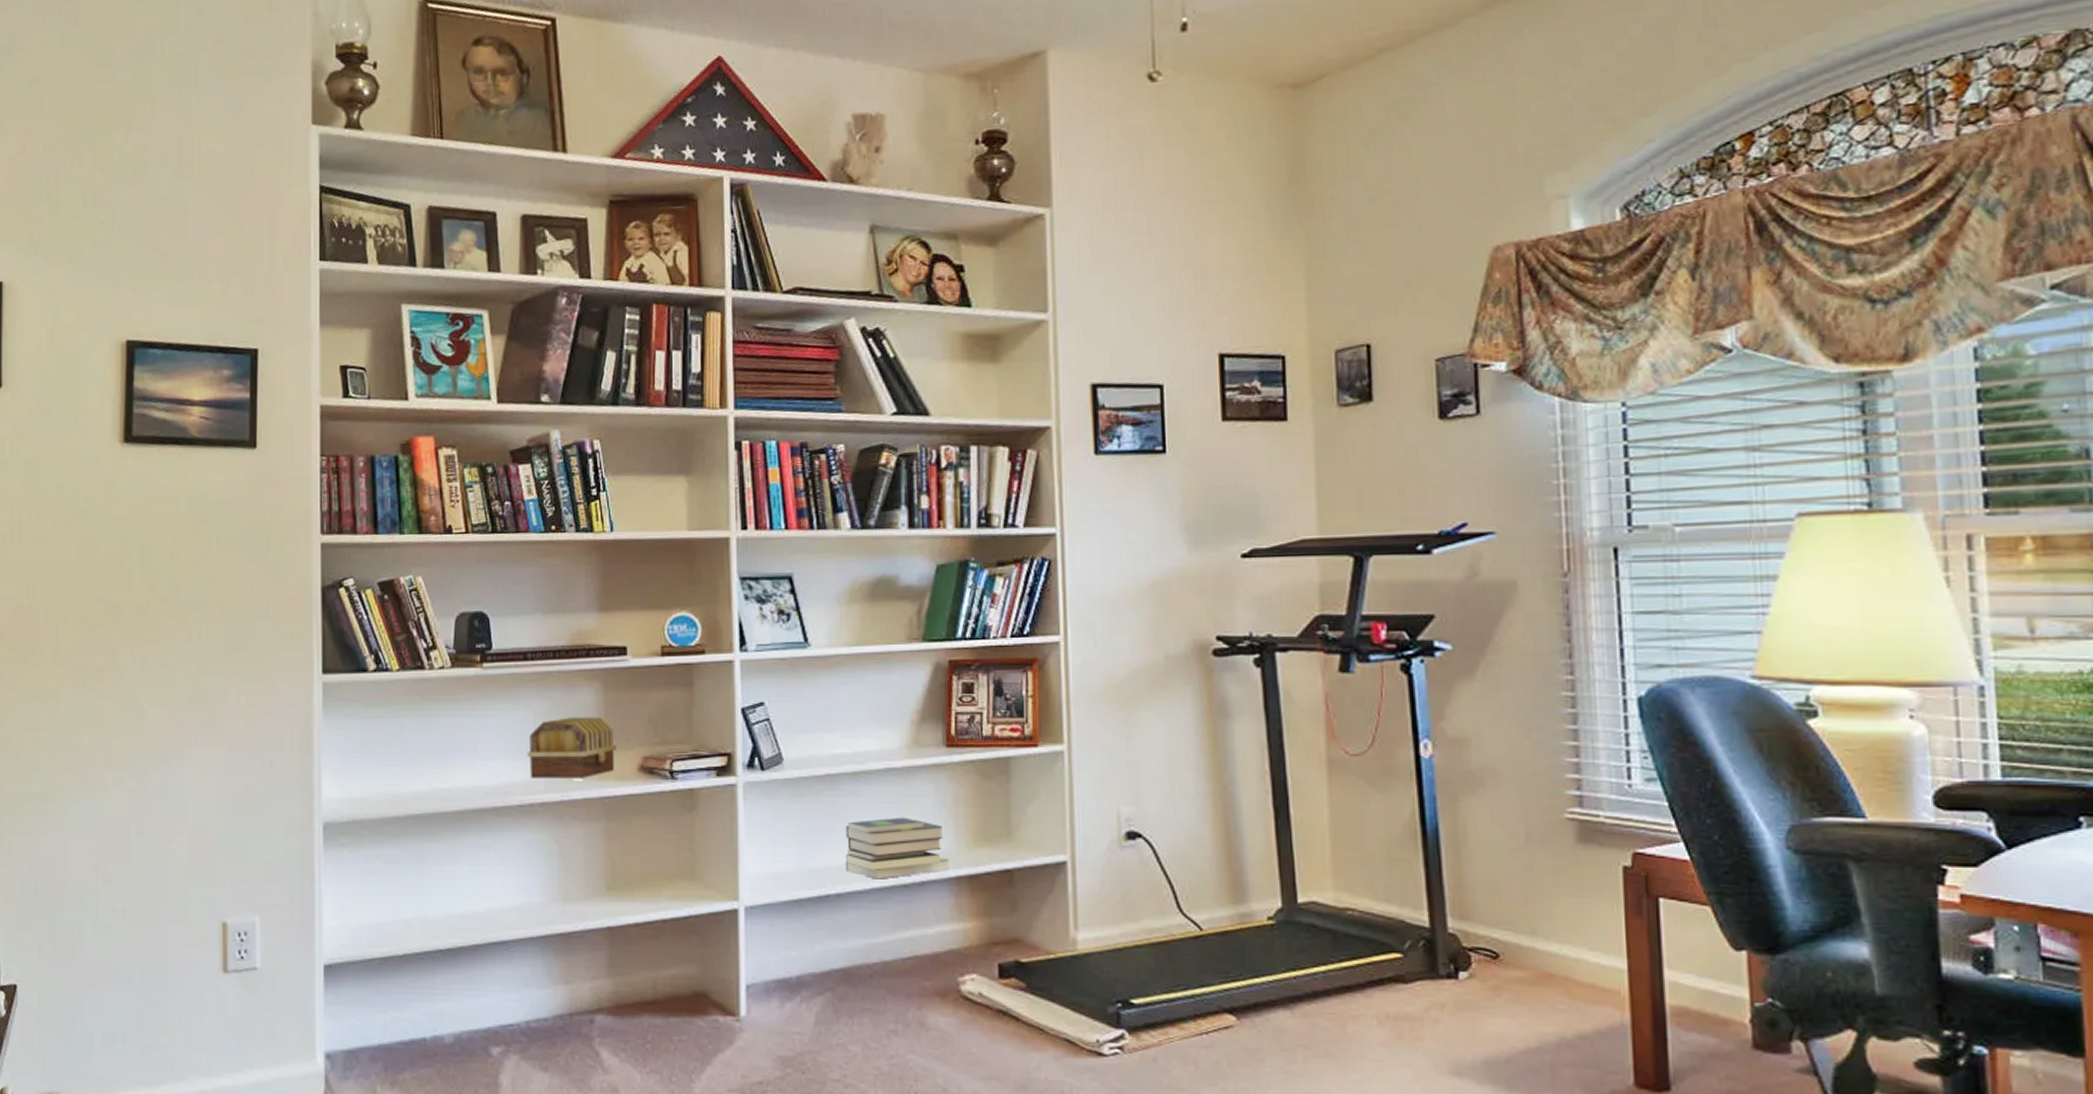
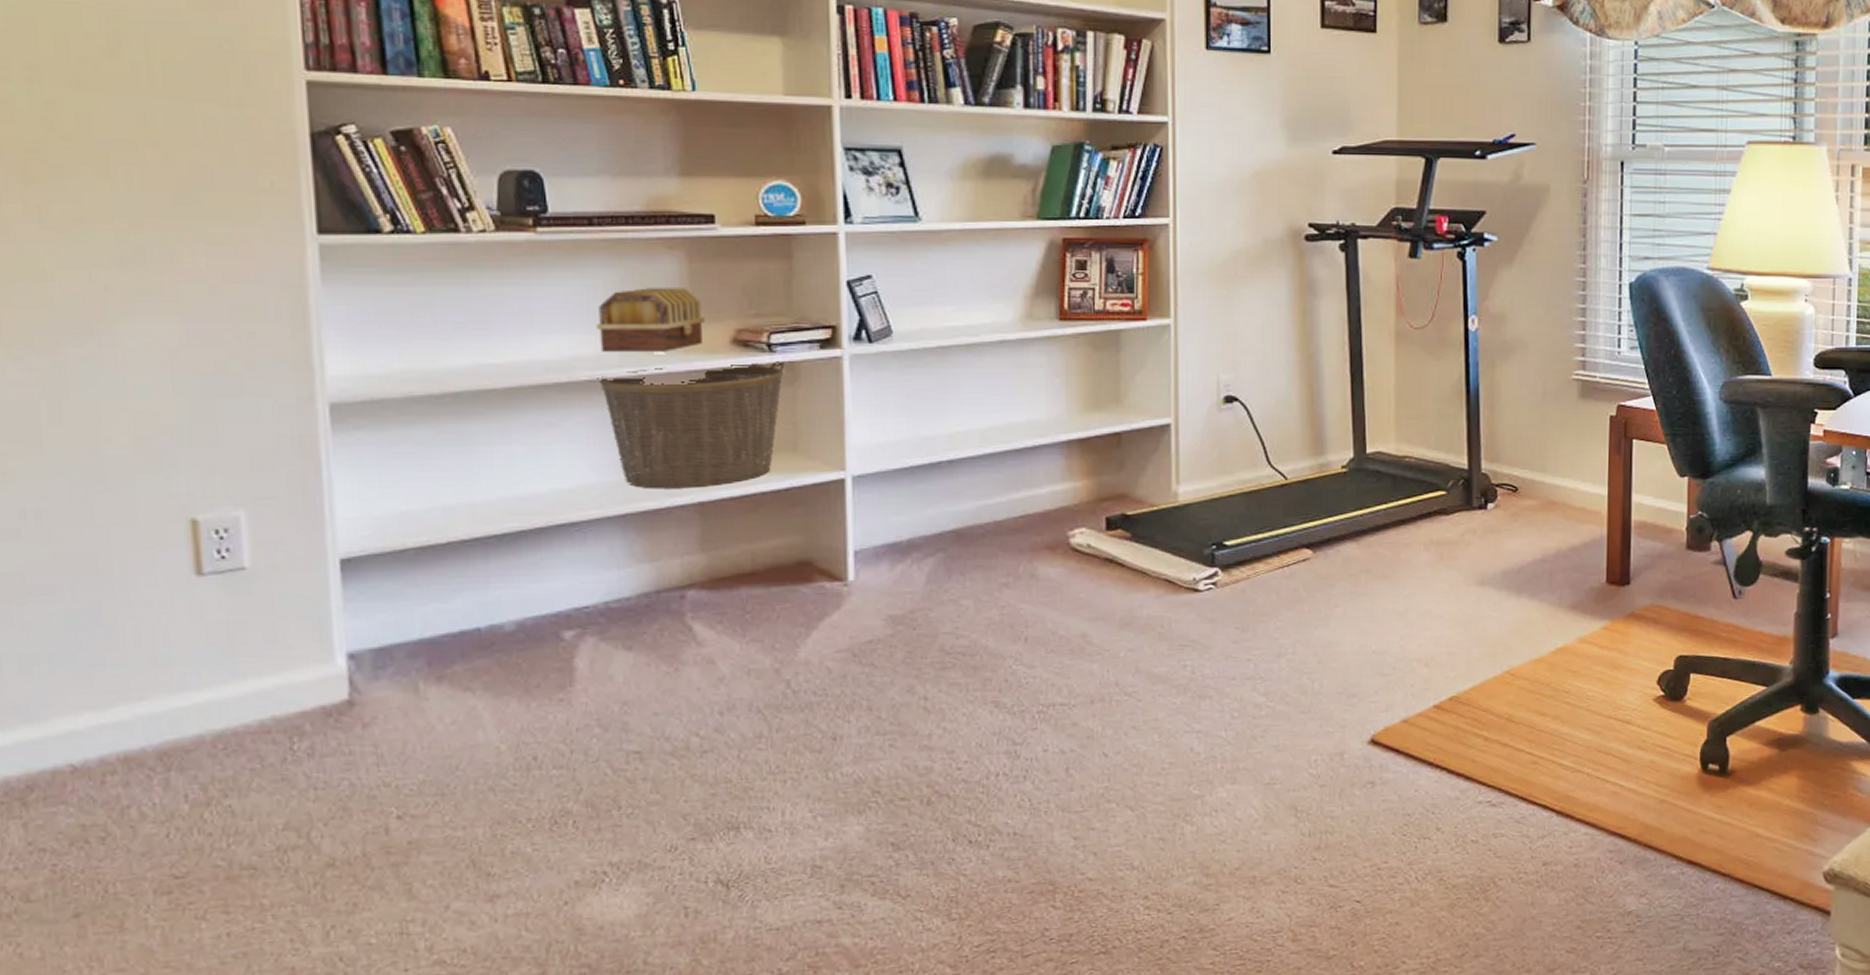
basket: none [526,789,684,913] -> present [597,361,784,489]
books: present [845,817,949,879] -> none [957,386,1061,445]

